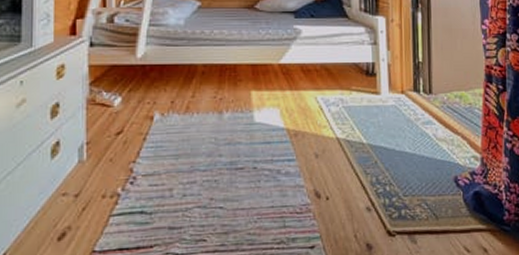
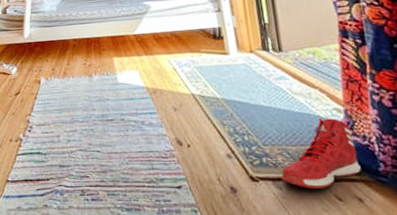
sneaker: none [417,165,489,242] -> present [281,117,361,190]

